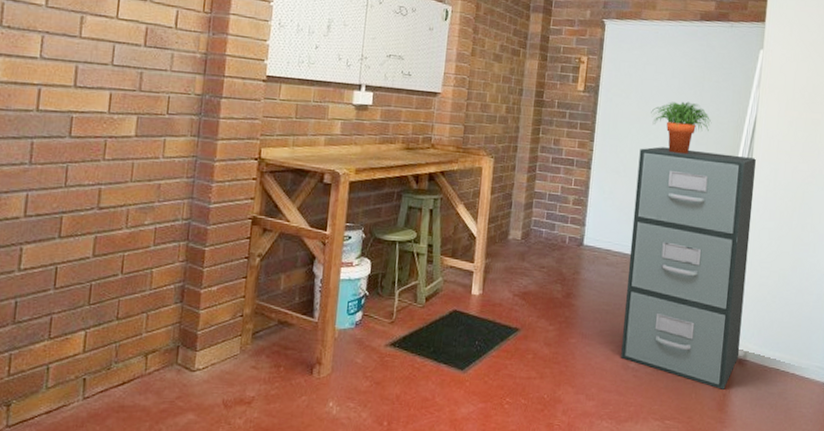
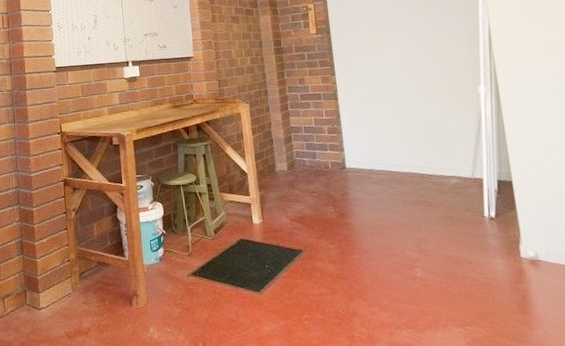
filing cabinet: present [621,147,756,389] -> none [380,65,530,292]
potted plant: present [651,101,712,155] -> none [383,25,446,74]

